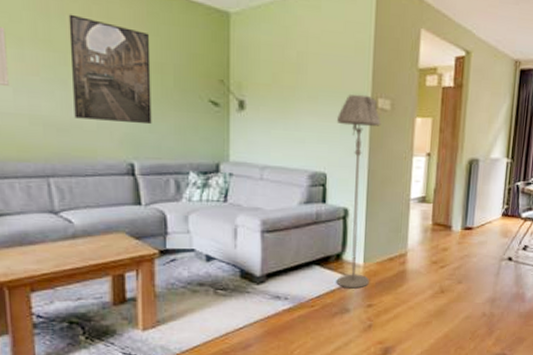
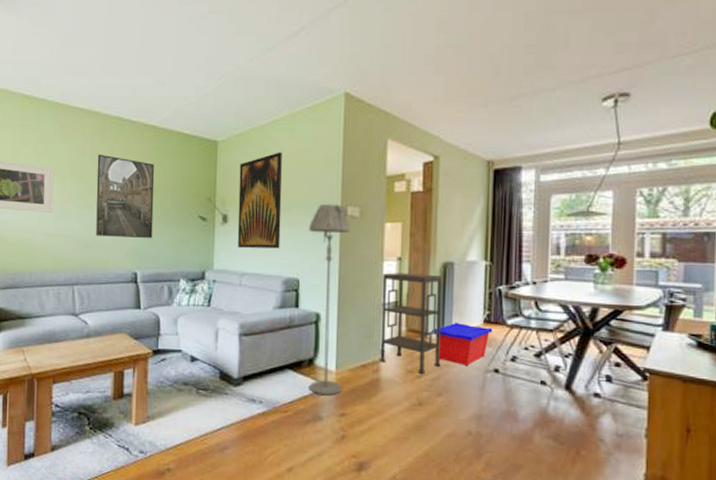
wall art: none [256,32,308,141] -> present [237,152,282,249]
shelving unit: none [406,168,468,264] -> present [380,272,442,374]
storage bin: none [456,216,510,256] -> present [432,322,493,367]

